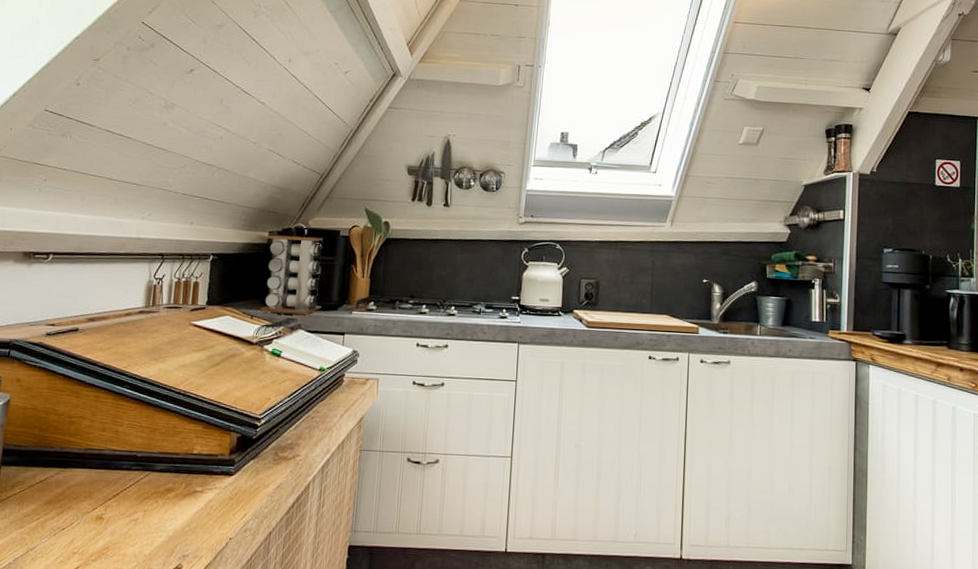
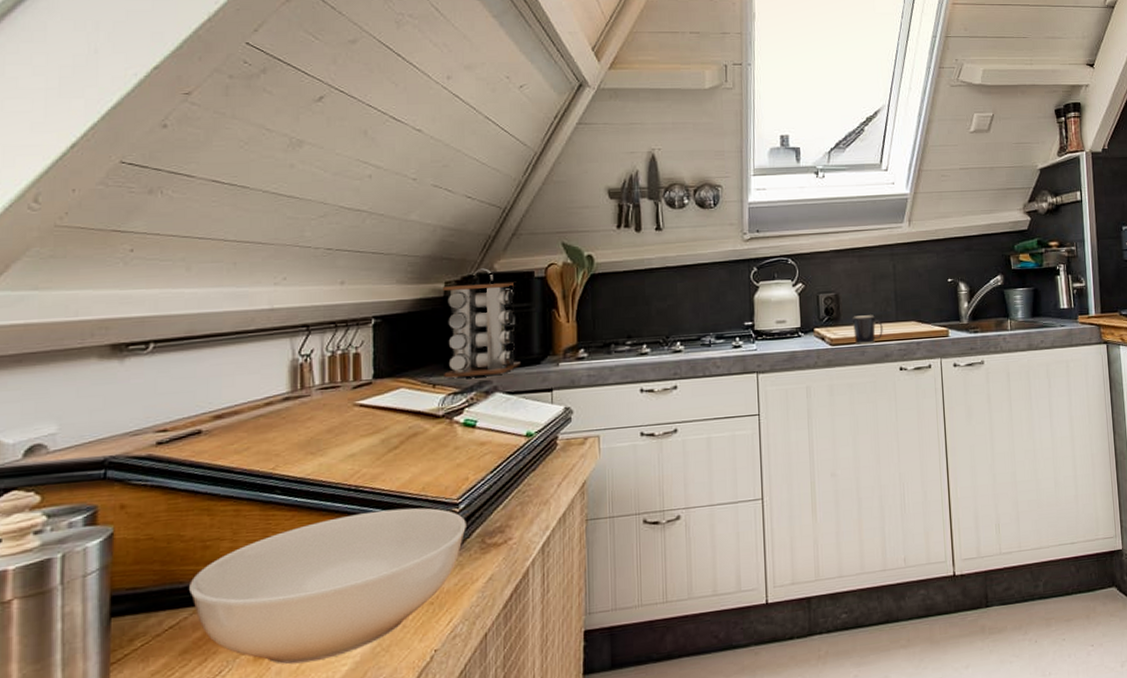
bowl: none [57,414,265,530] -> present [189,507,466,664]
mug: none [609,303,637,332] -> present [852,315,883,346]

